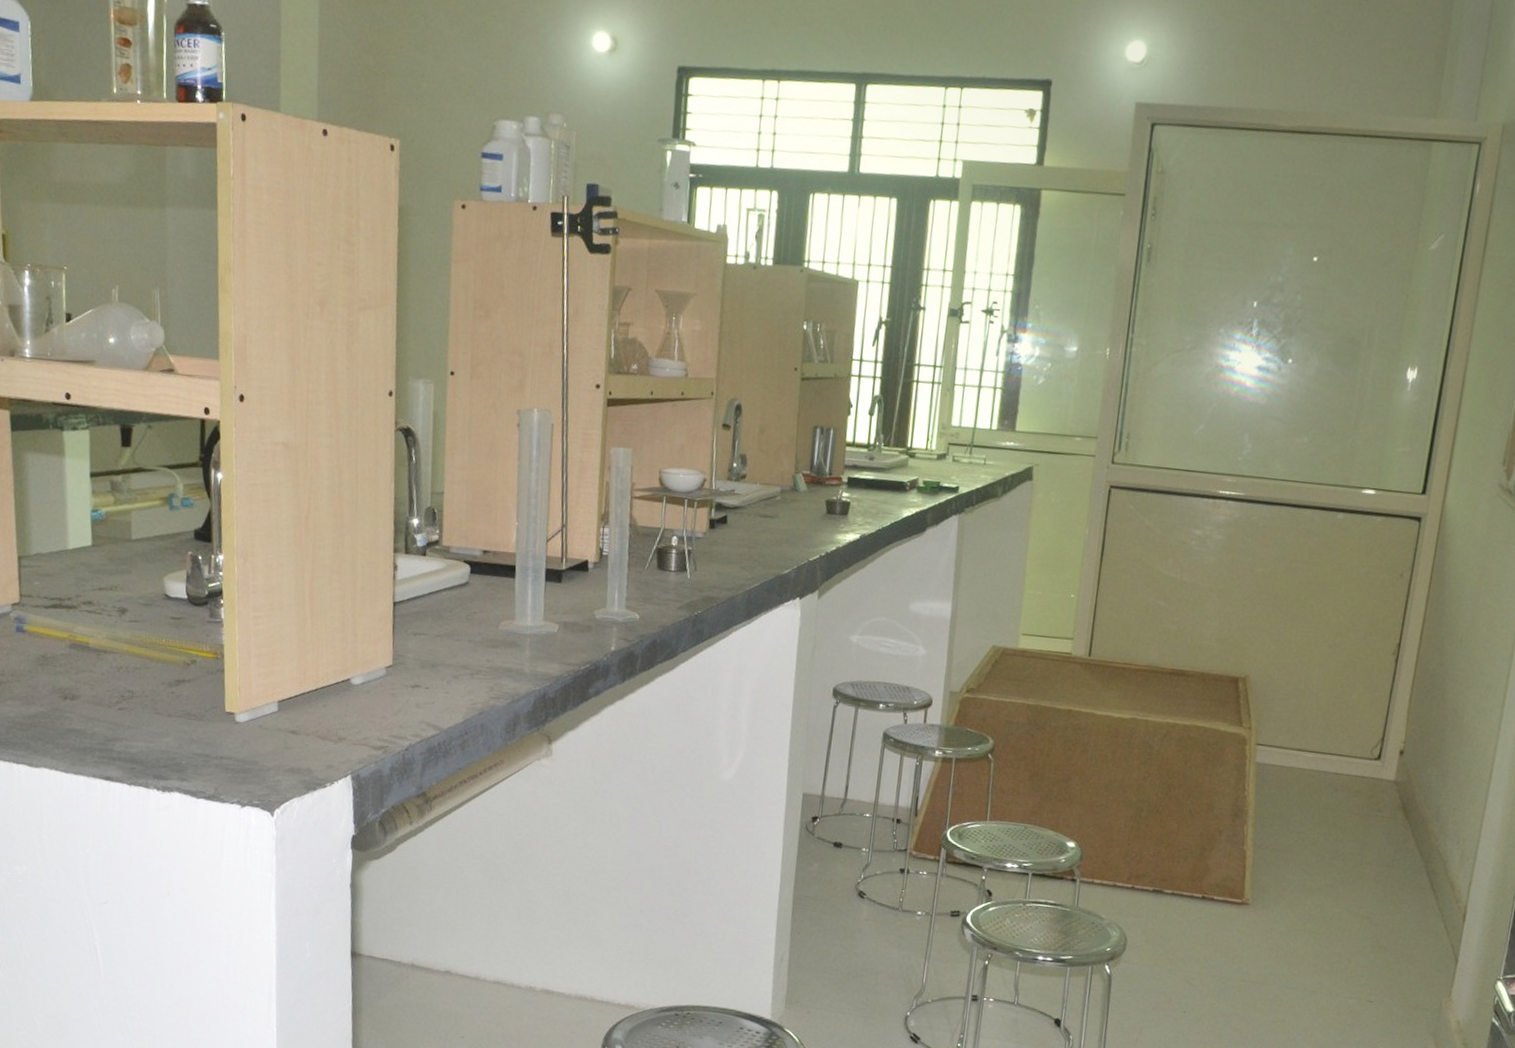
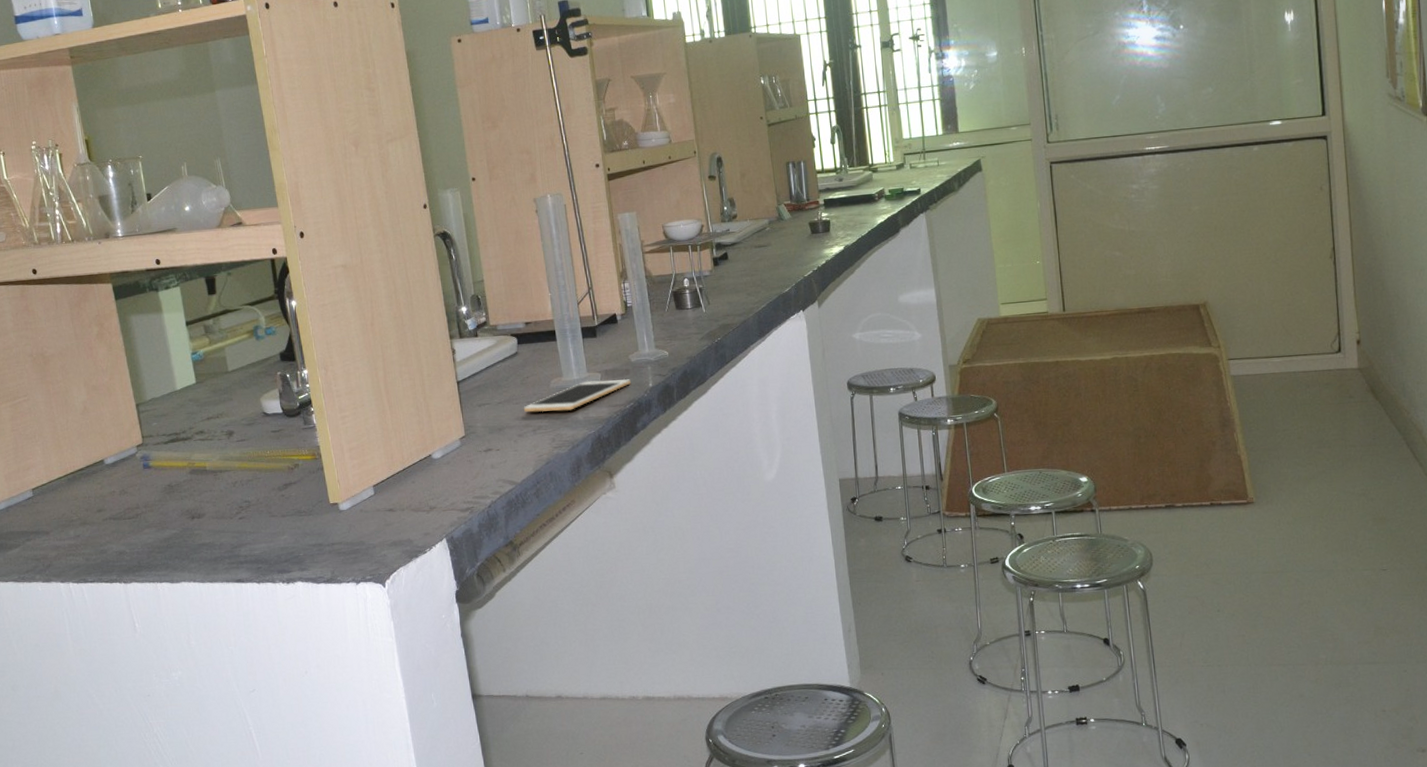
cell phone: none [463,629,591,660] -> present [523,378,631,413]

